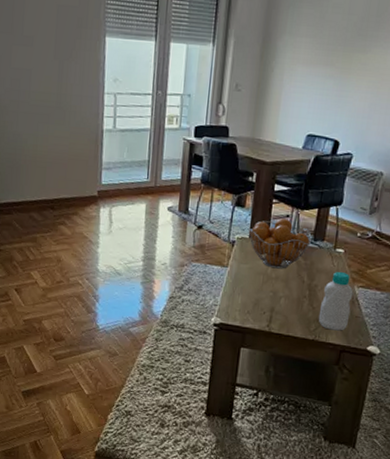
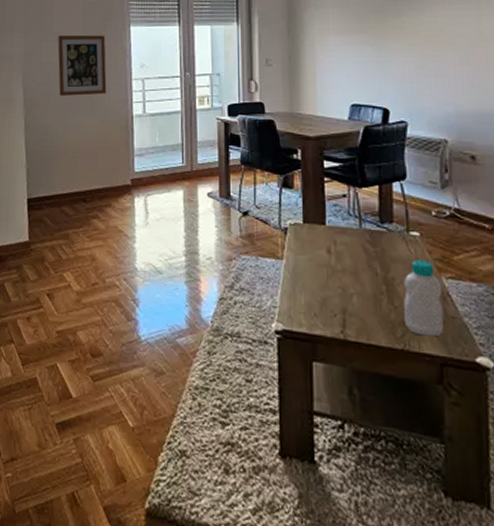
wall art: none [29,39,80,107] -> present [58,34,107,96]
fruit basket: present [248,218,312,269] -> none [301,199,377,260]

